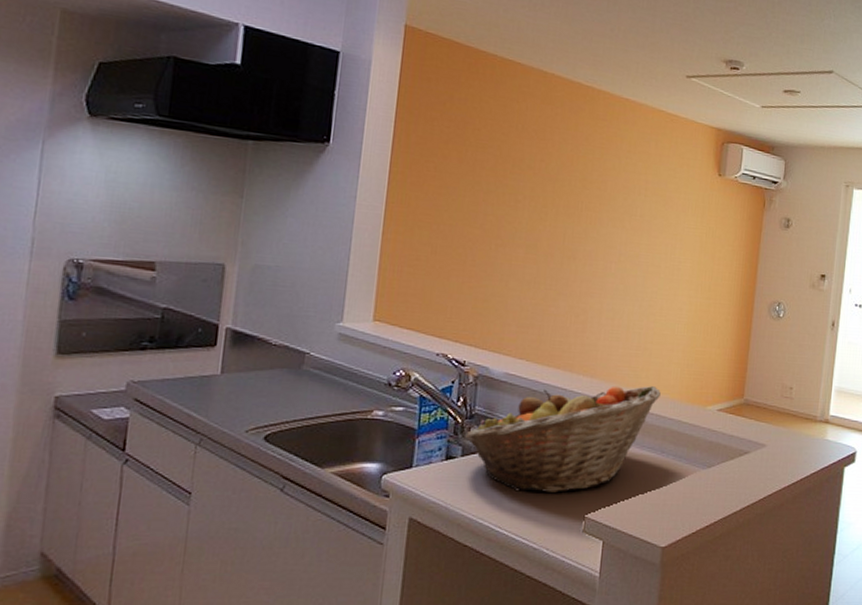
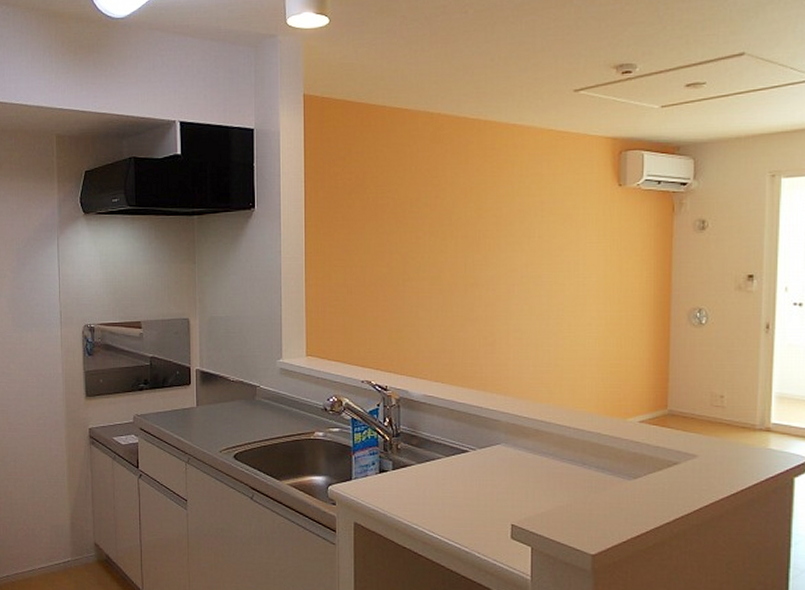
fruit basket: present [465,386,661,493] -> none [394,401,576,502]

